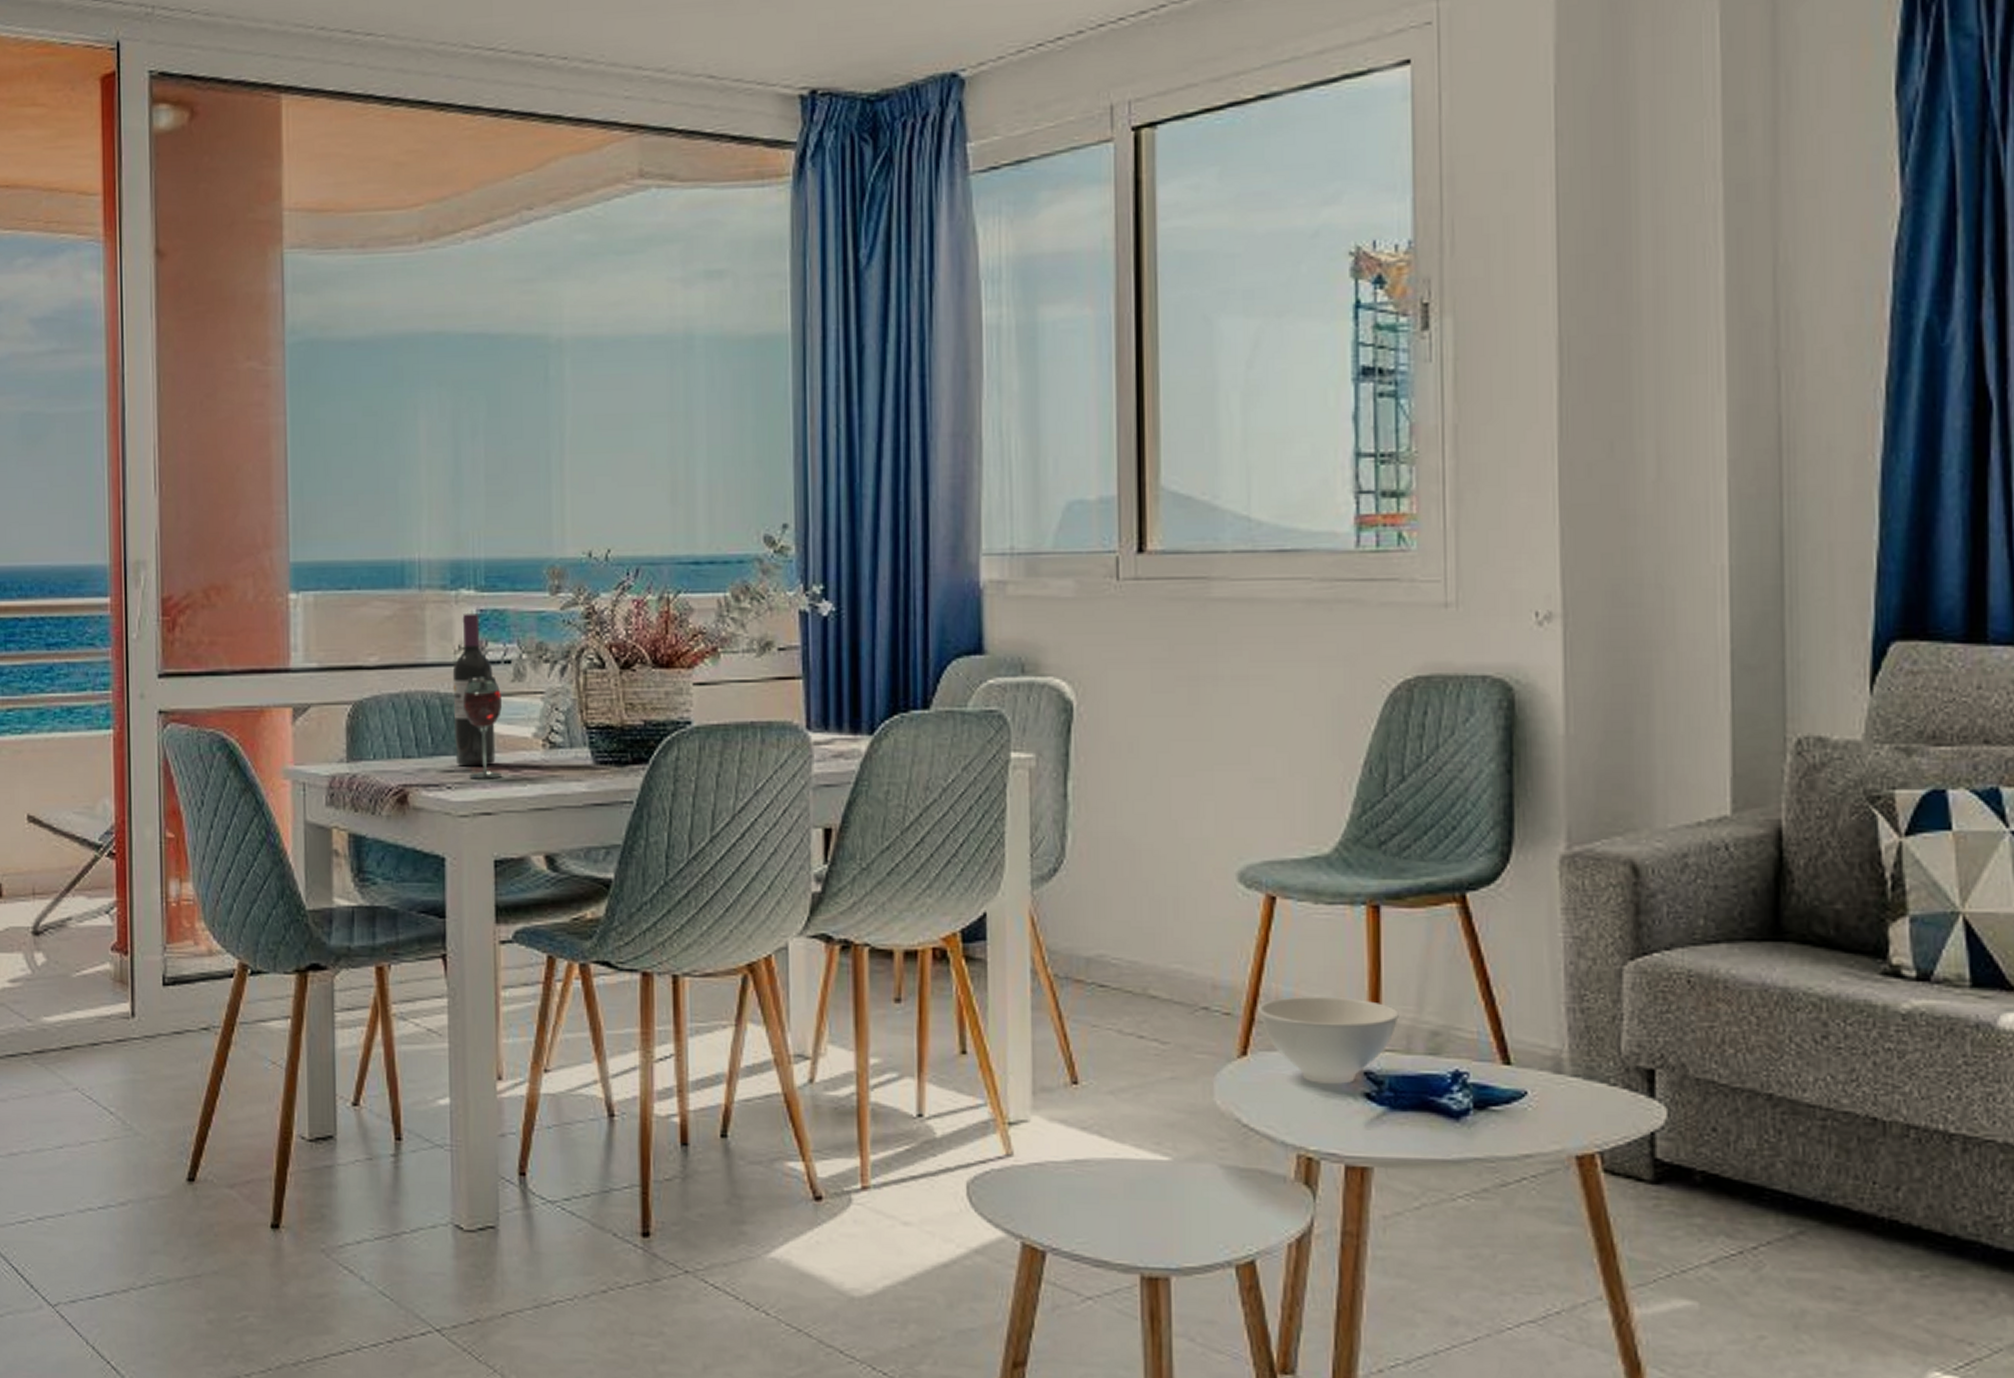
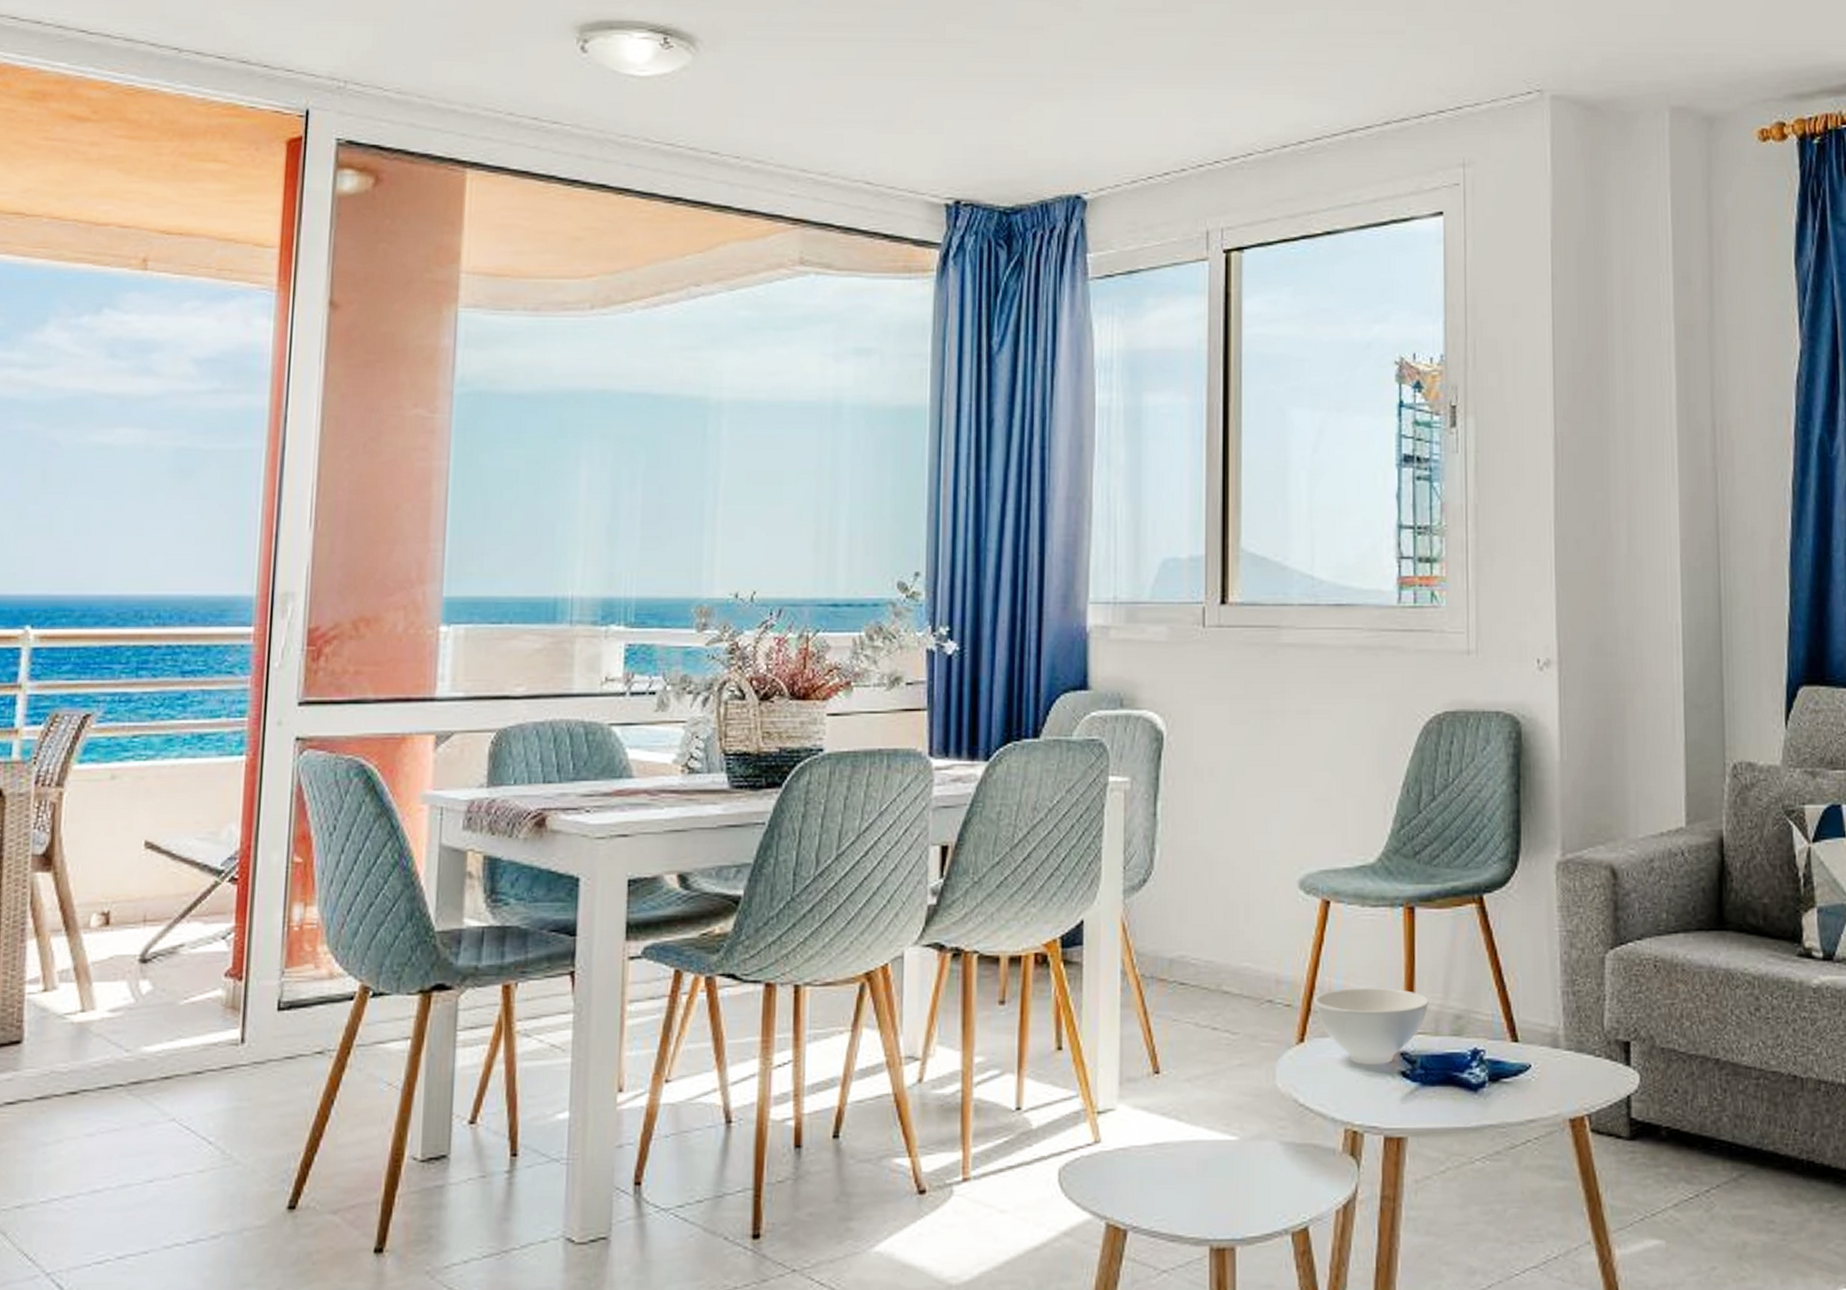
wine bottle: present [452,614,496,767] -> none [596,648,637,791]
wineglass: present [463,677,503,779] -> none [607,707,645,803]

